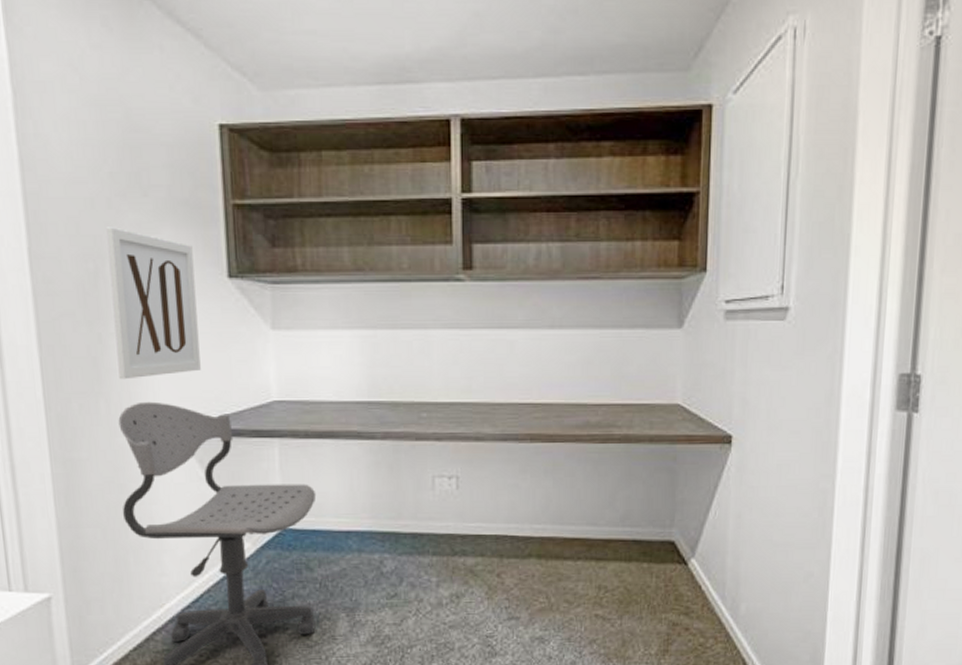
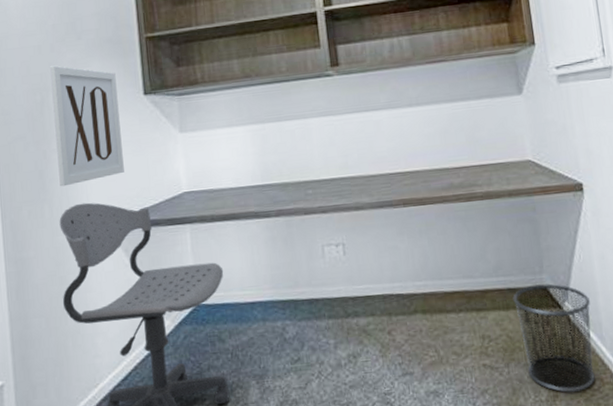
waste bin: none [637,538,719,648] -> present [513,283,595,393]

